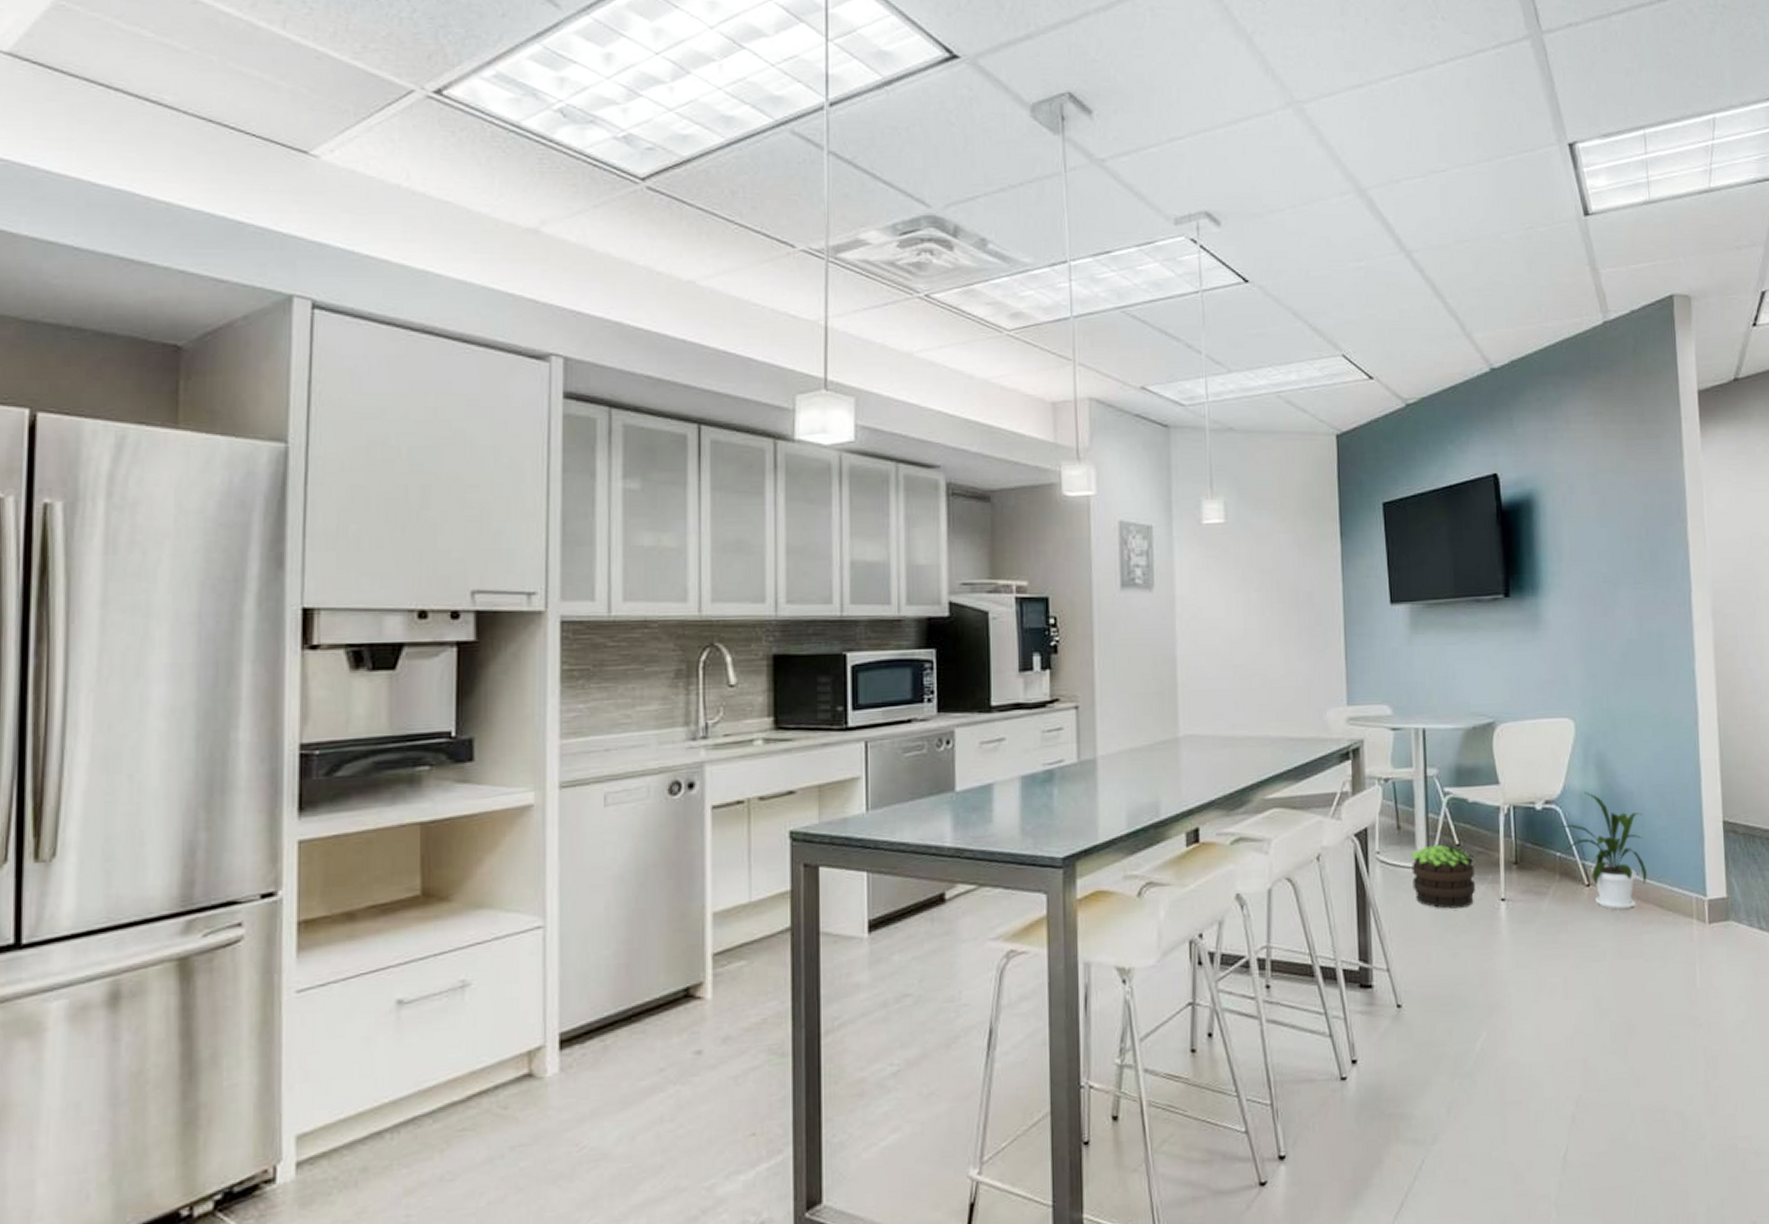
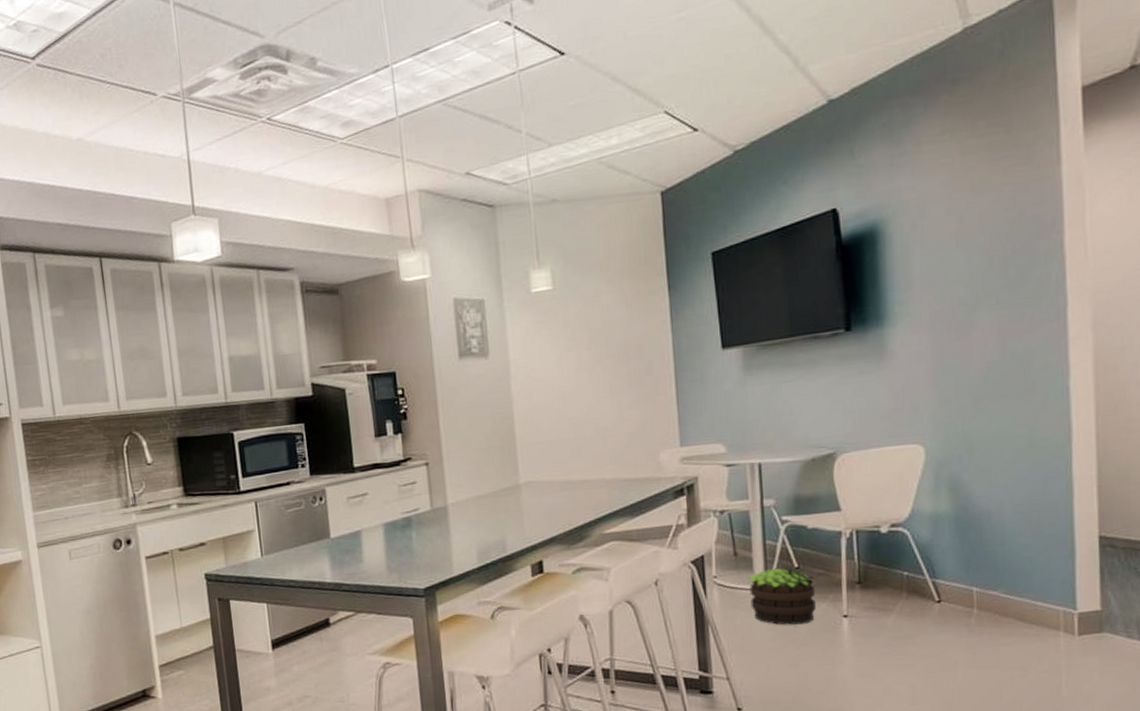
house plant: present [1552,791,1647,910] -> none [899,514,1007,624]

